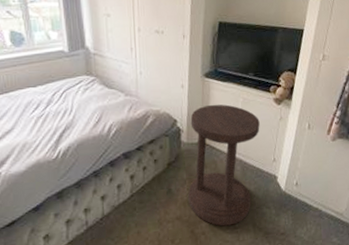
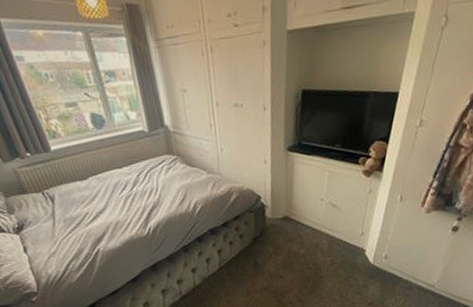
side table: present [188,104,260,227] -> none [274,178,348,297]

